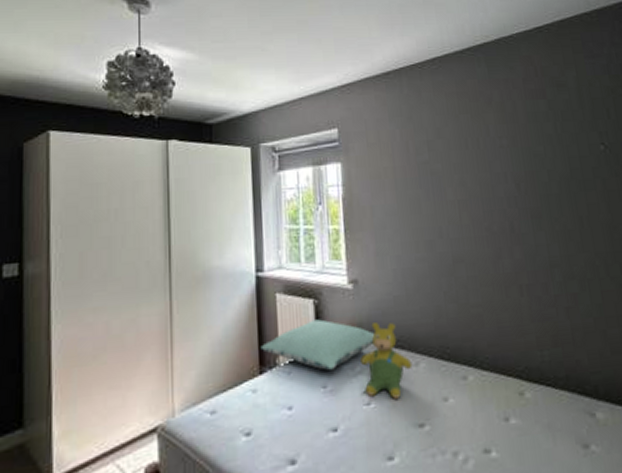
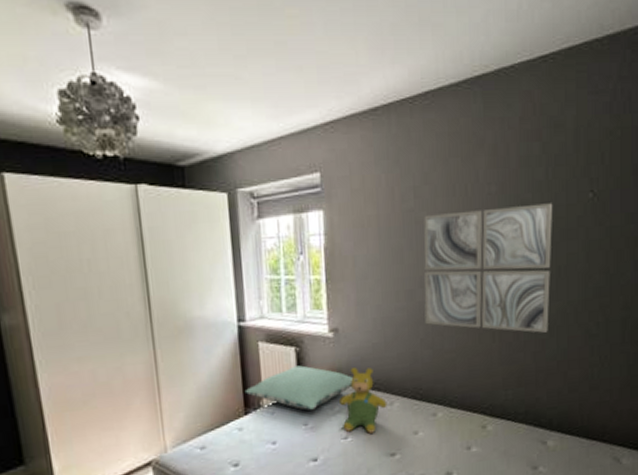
wall art: none [439,155,579,287] -> present [424,203,553,333]

